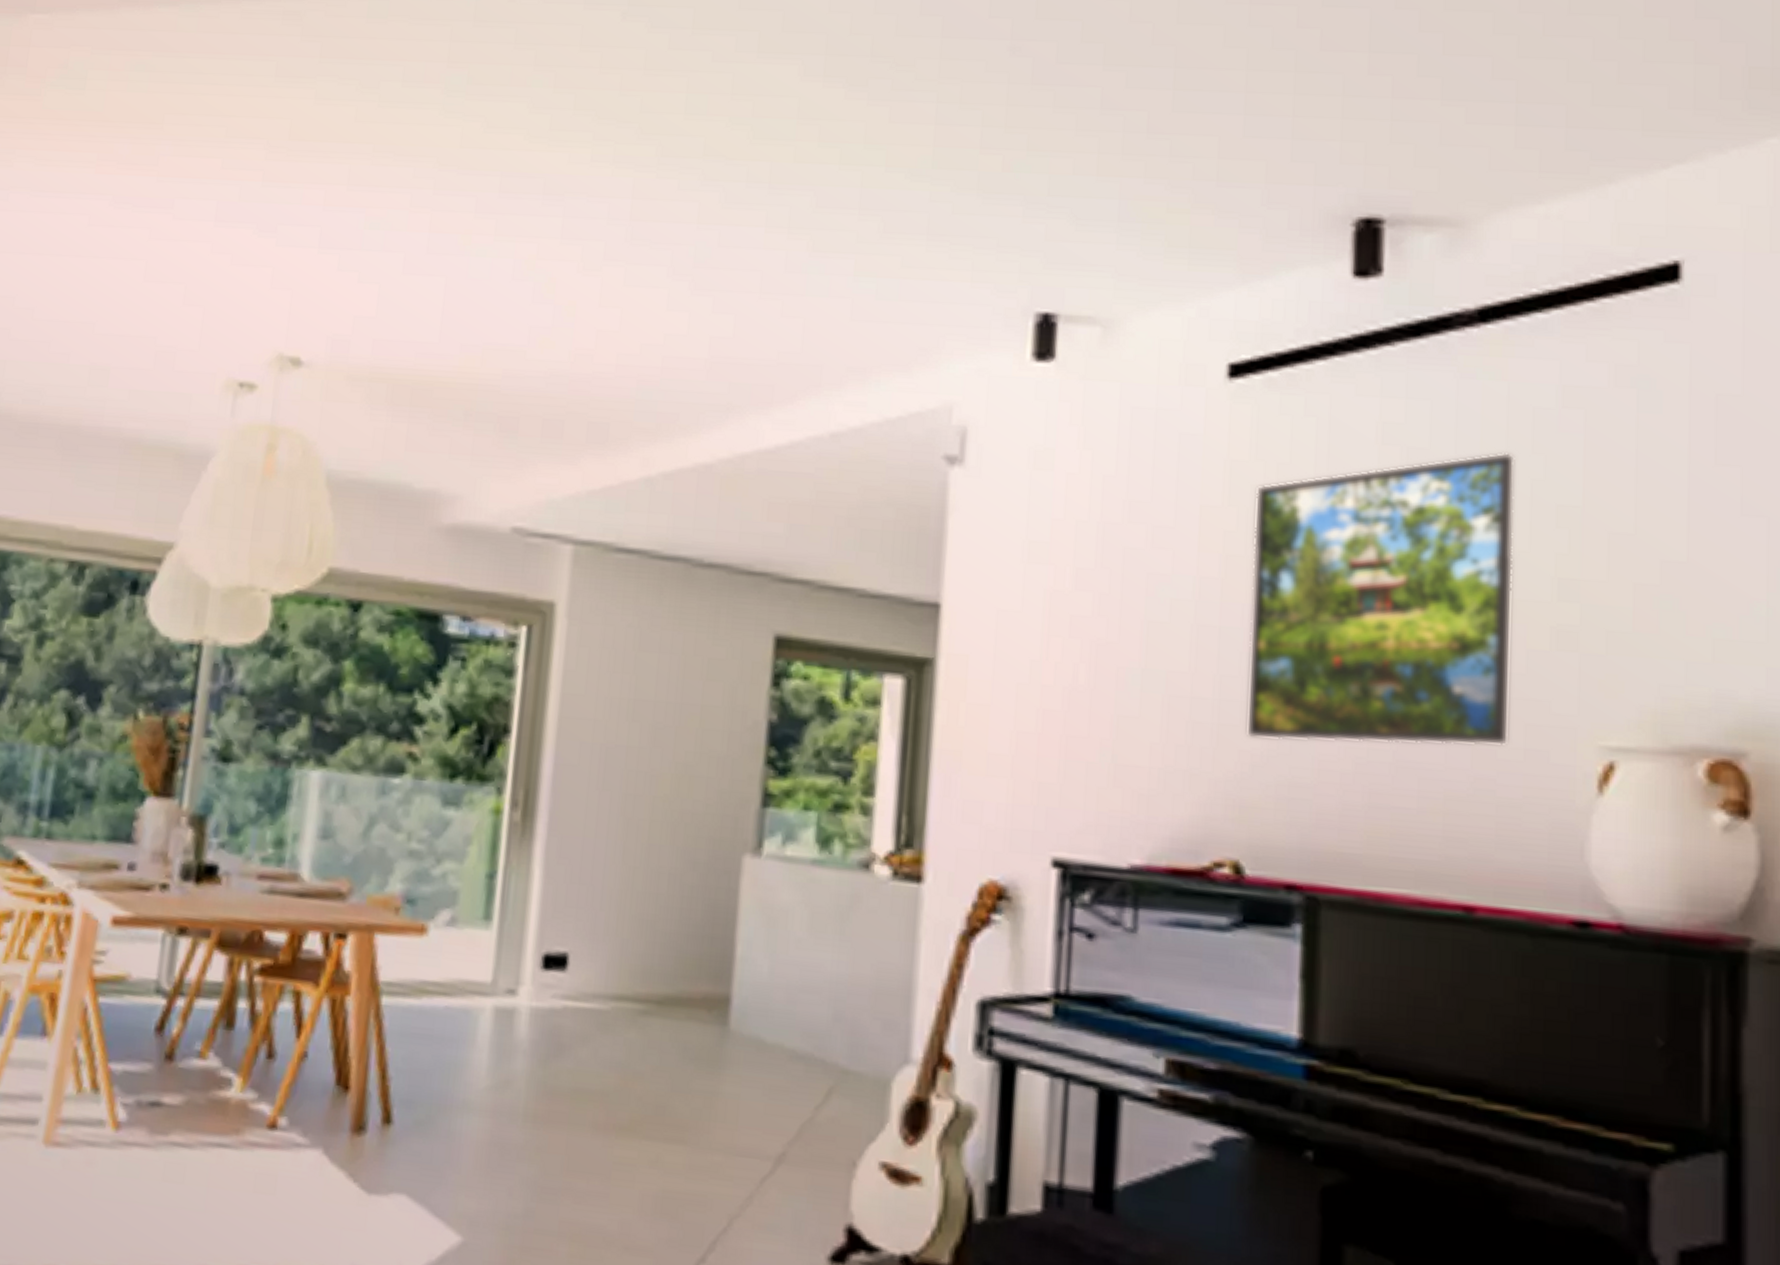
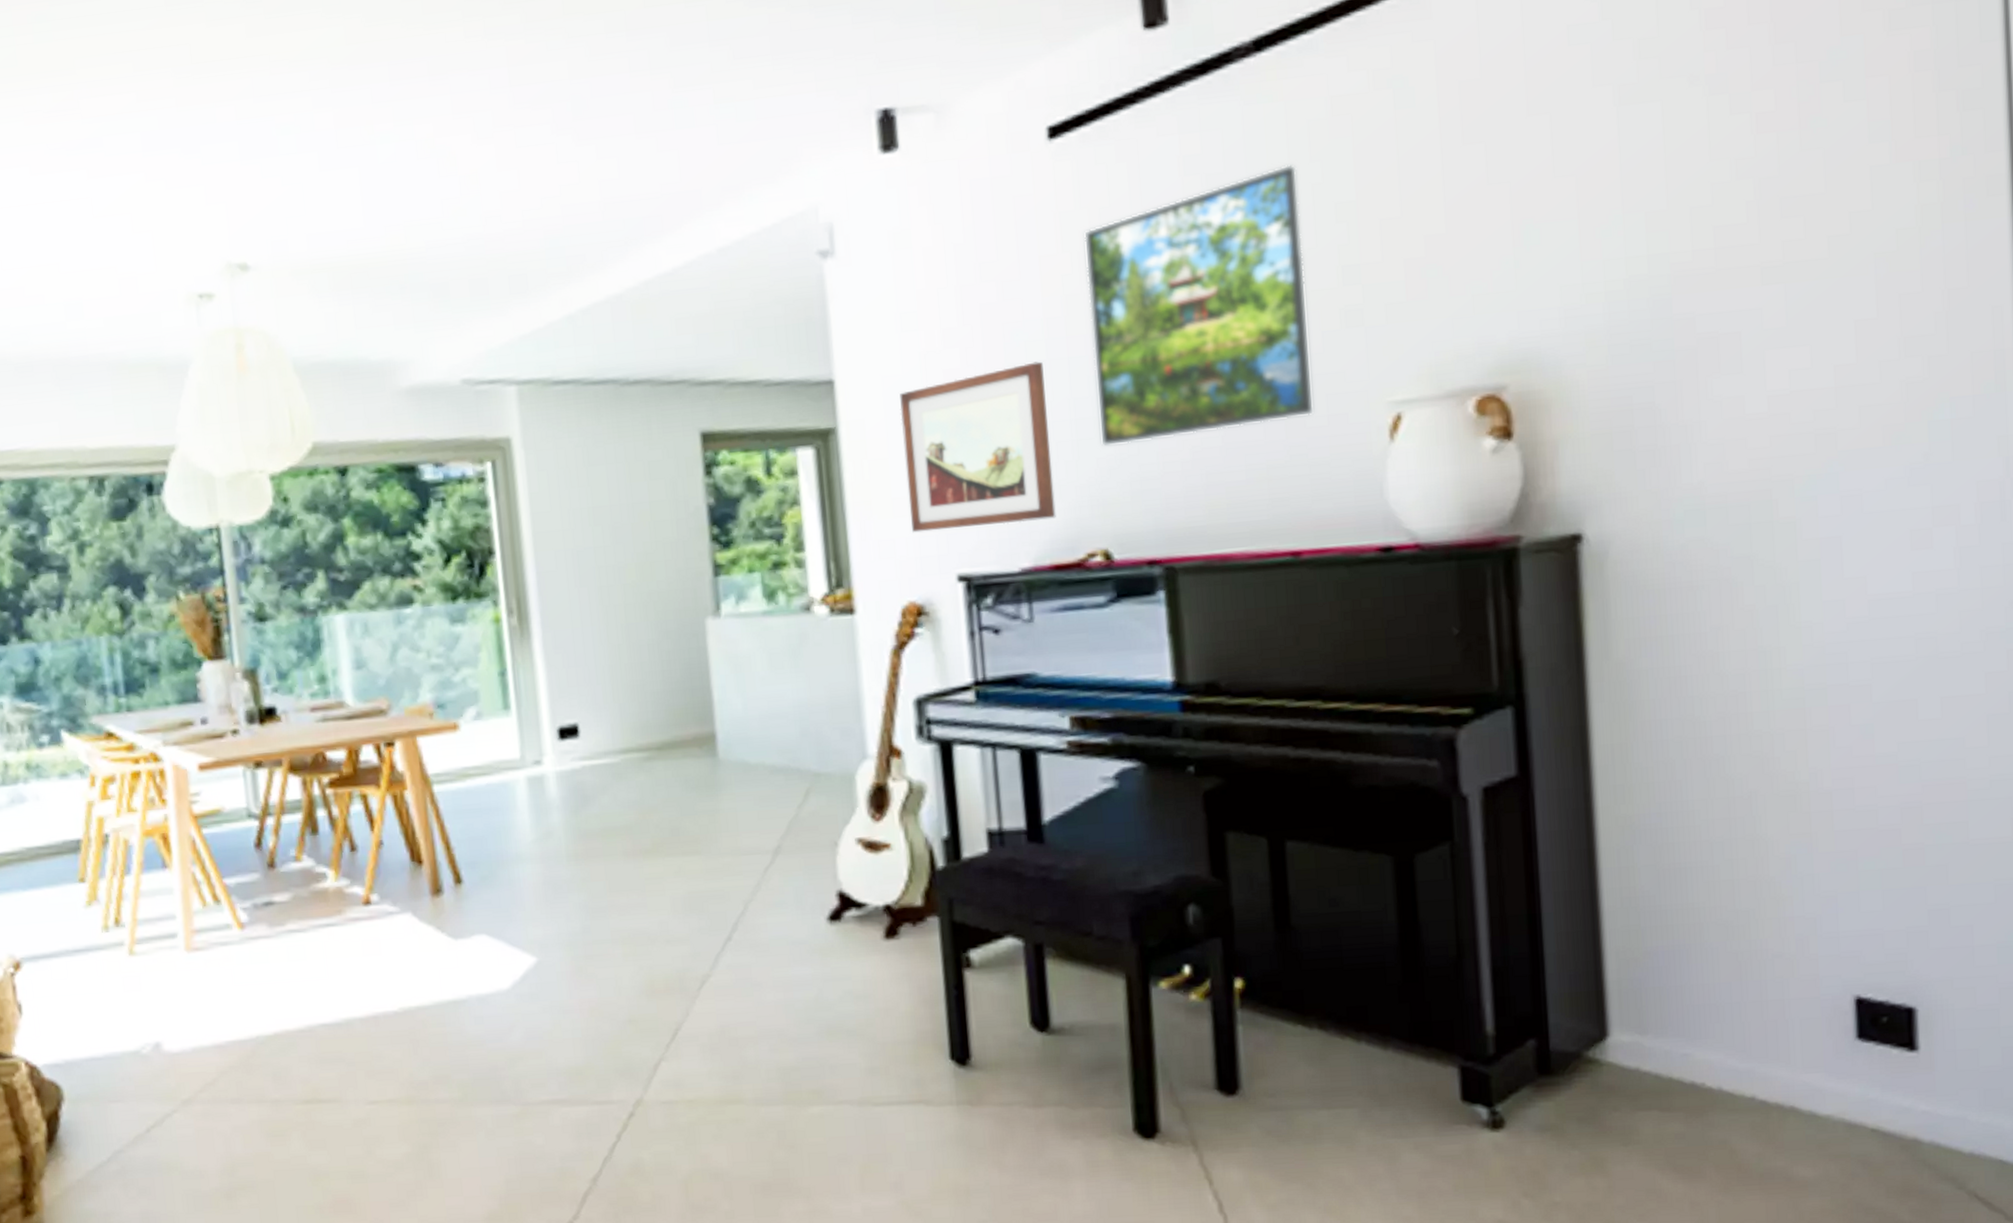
wall art: none [1005,623,1189,812] -> present [900,361,1056,533]

